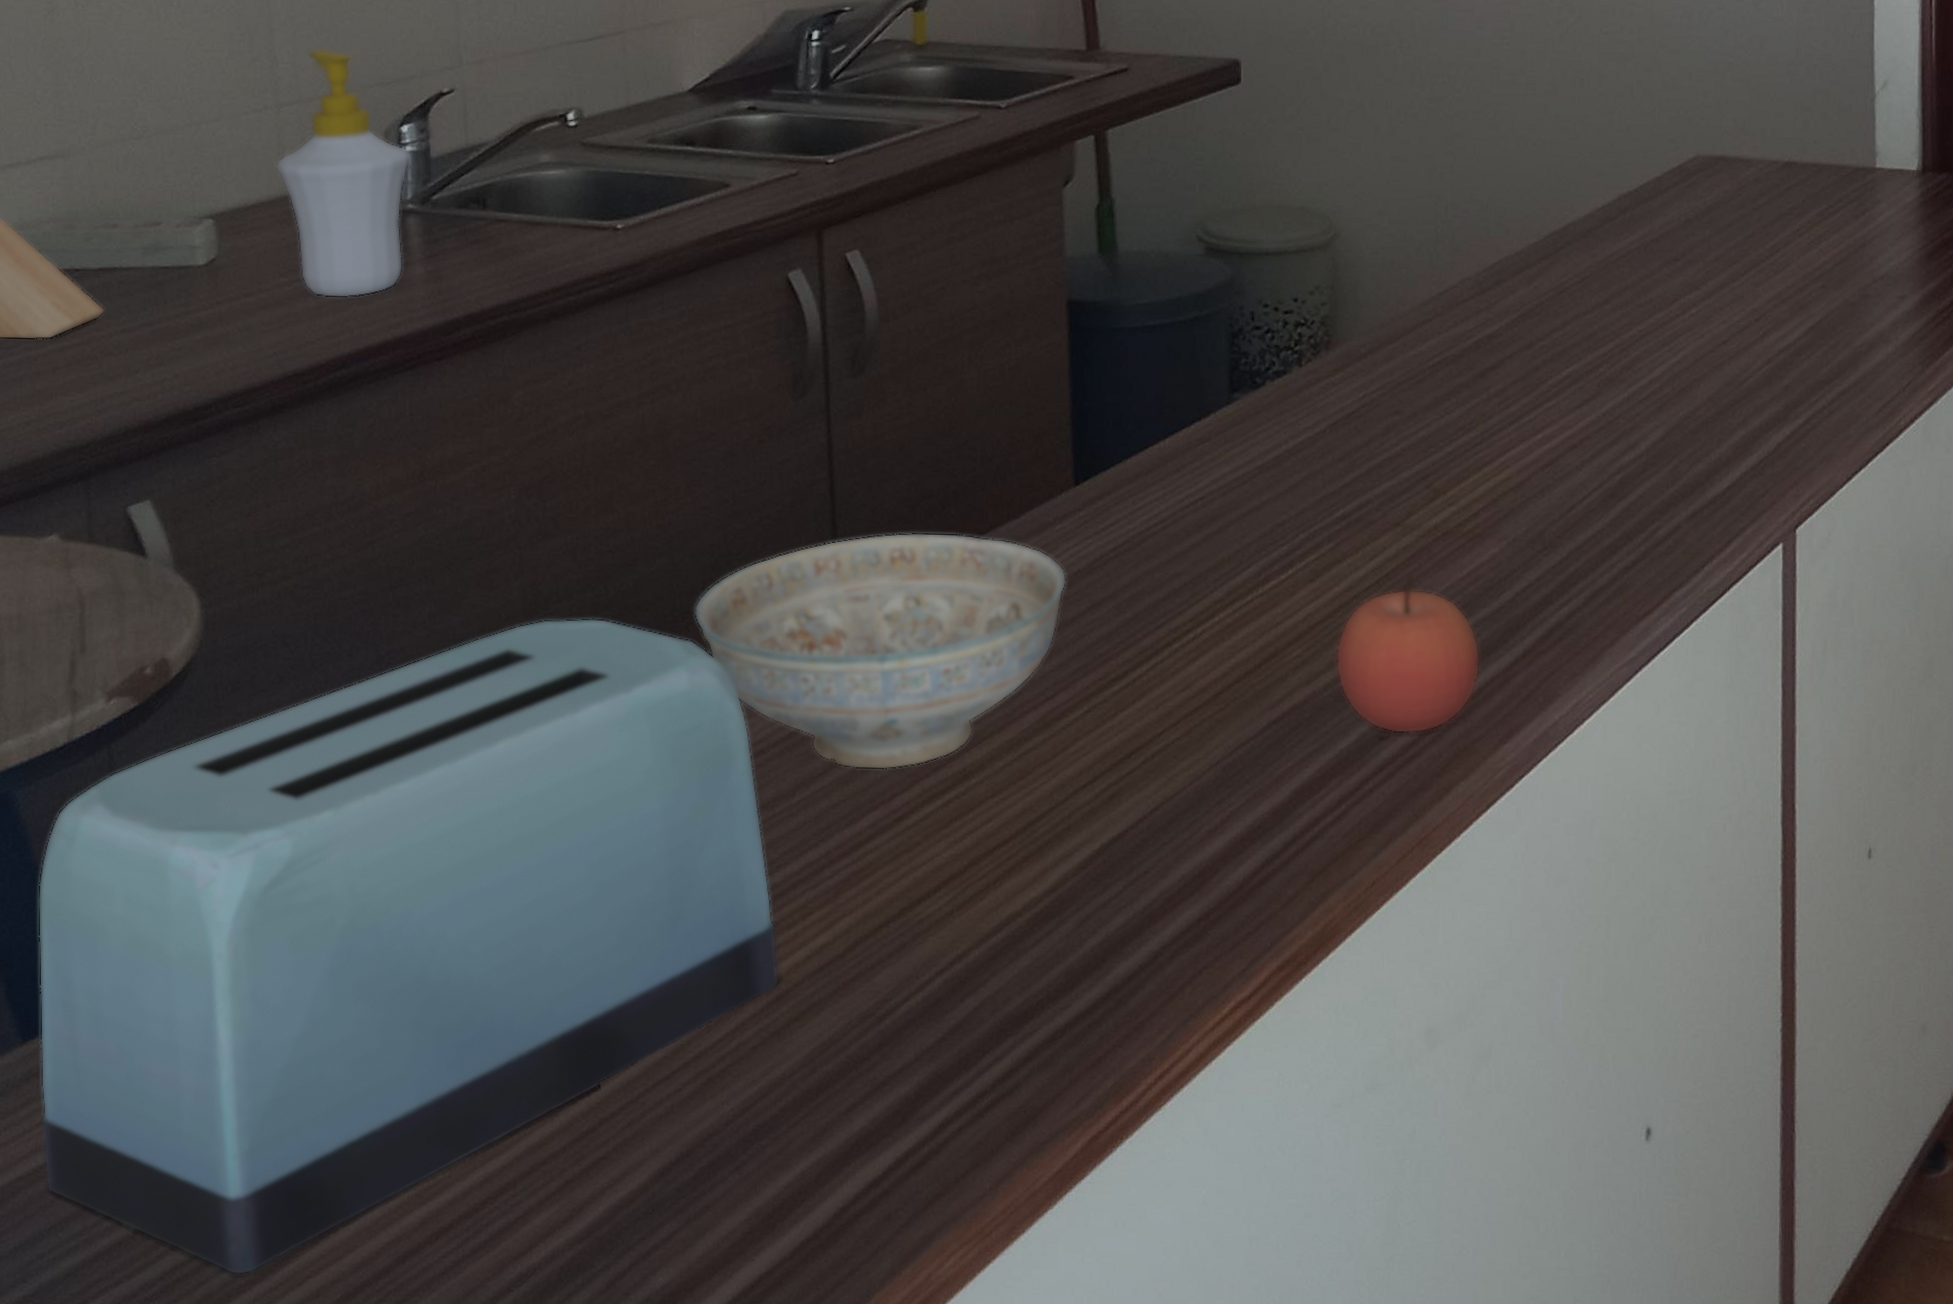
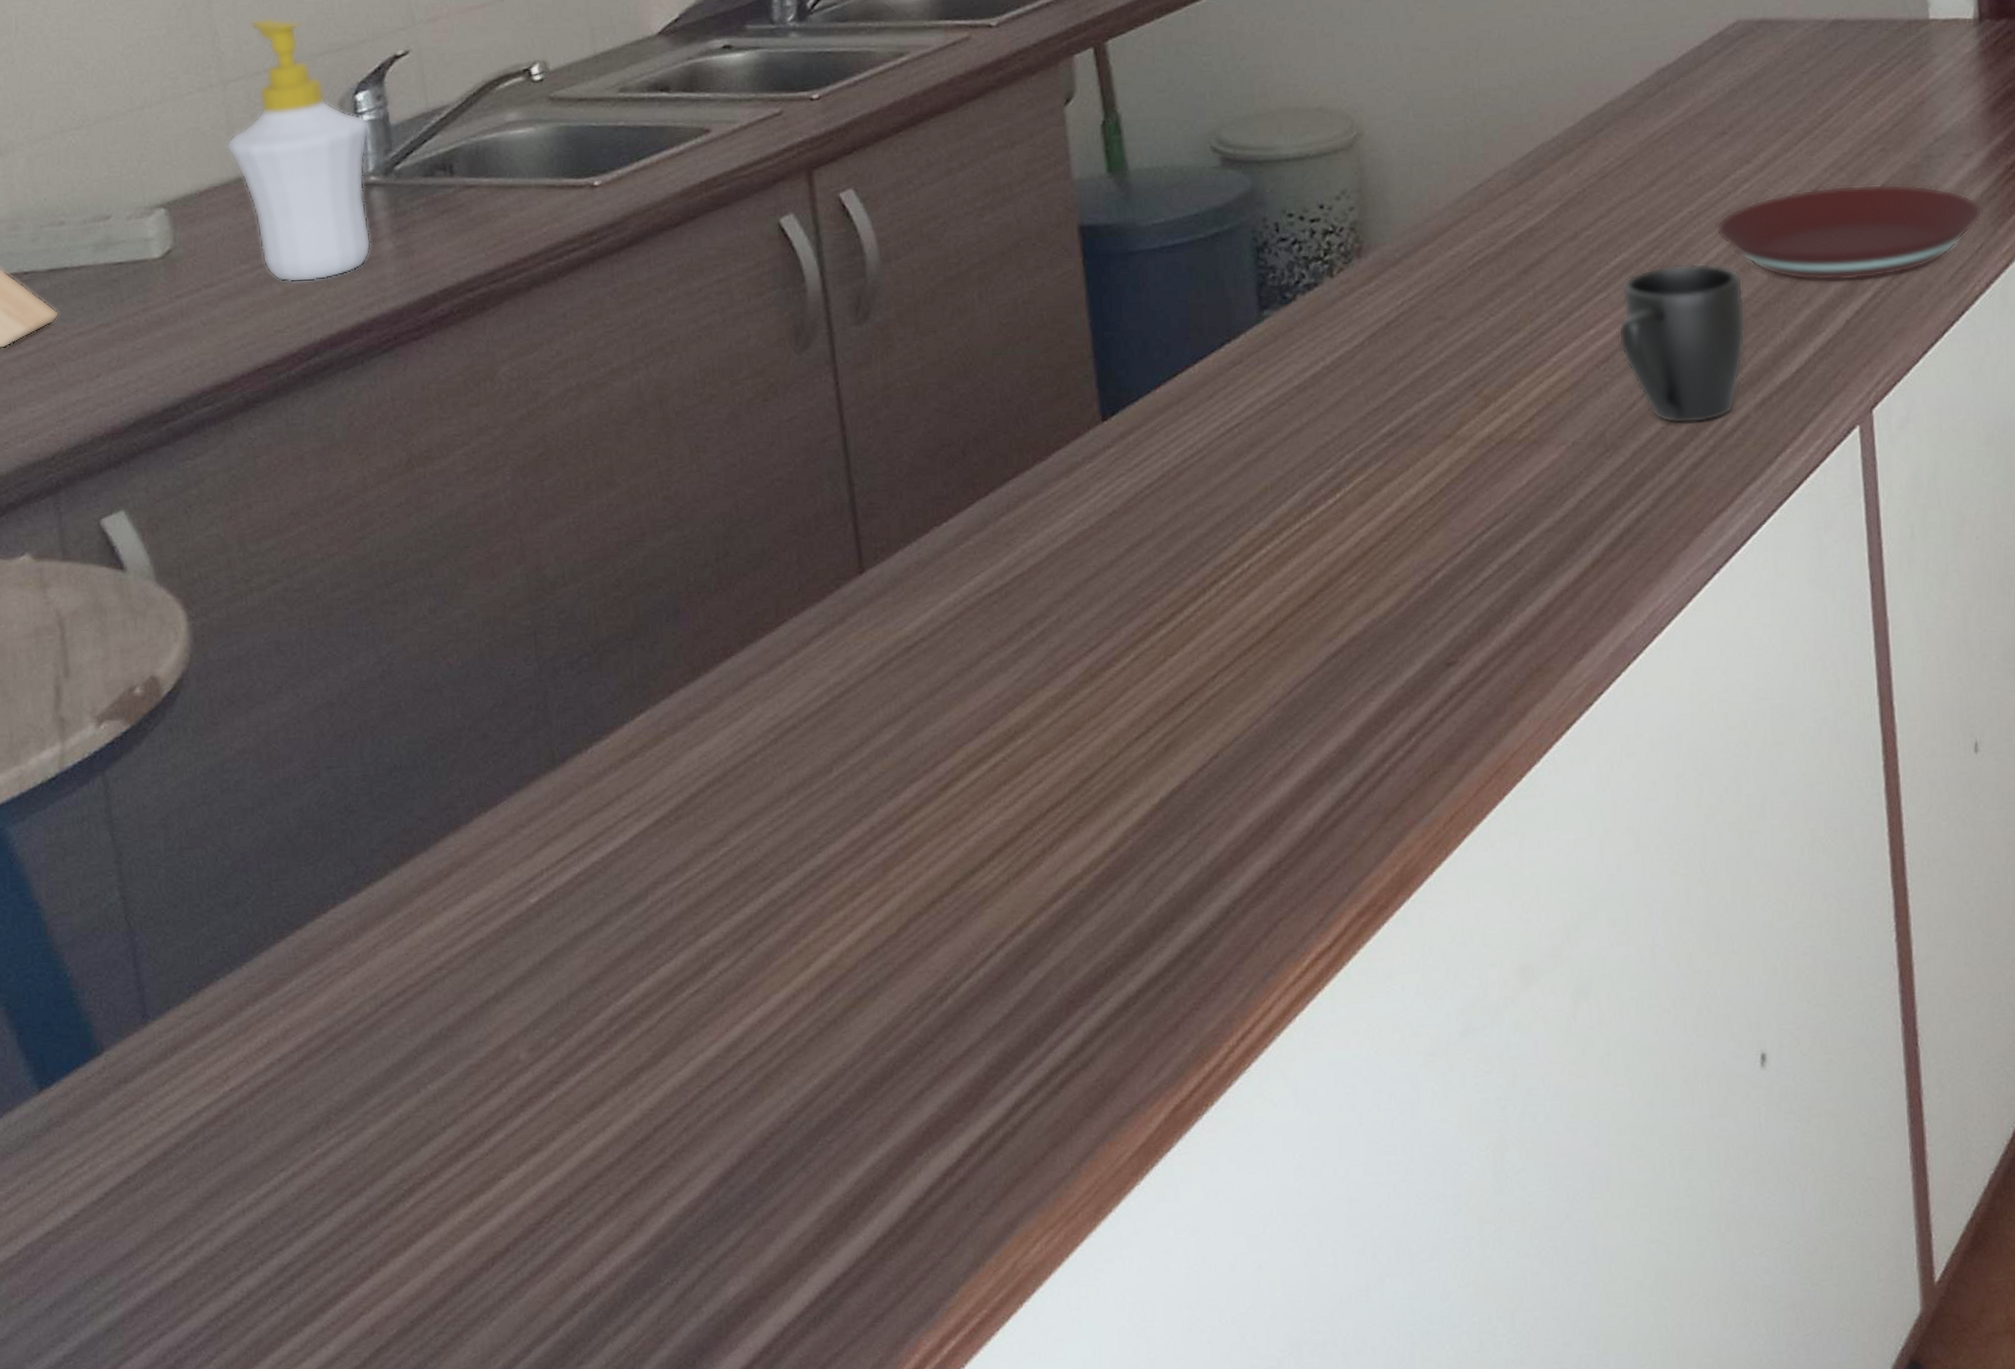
toaster: present [38,618,780,1275] -> none [41,599,833,1317]
decorative bowl: present [694,532,1067,770] -> none [709,481,1102,739]
apple: present [1335,572,1481,734] -> none [1393,486,1548,658]
mug: none [1564,379,1684,529] -> present [1618,263,1746,424]
plate: none [1662,317,1912,407] -> present [1715,184,1983,281]

